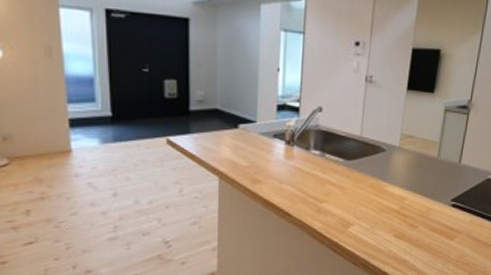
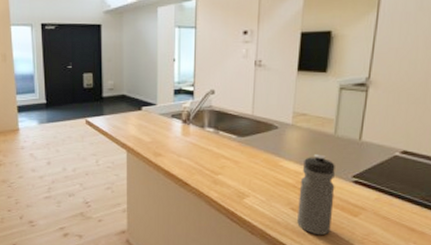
water bottle: none [399,178,437,261] -> present [297,154,335,236]

